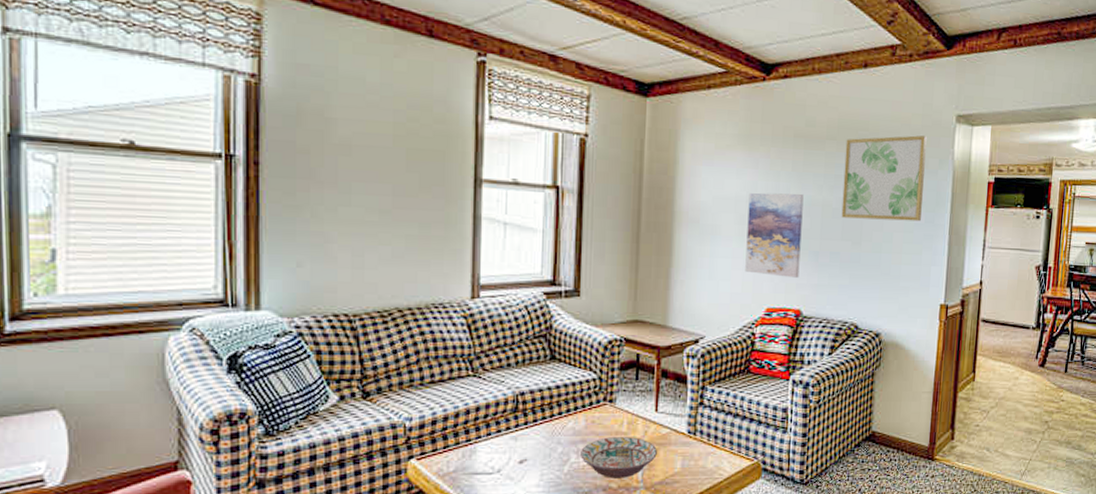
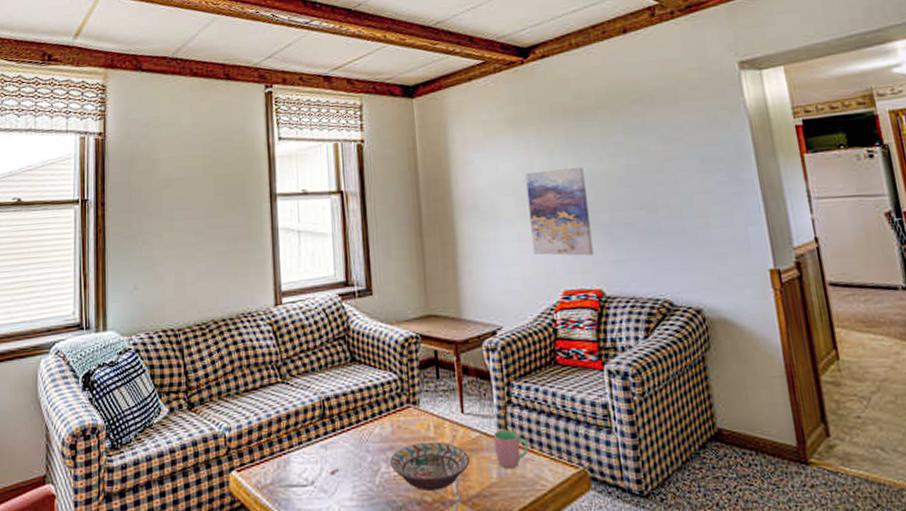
cup: none [681,428,713,461] -> present [492,430,529,469]
wall art: present [841,135,927,222] -> none [618,89,723,186]

